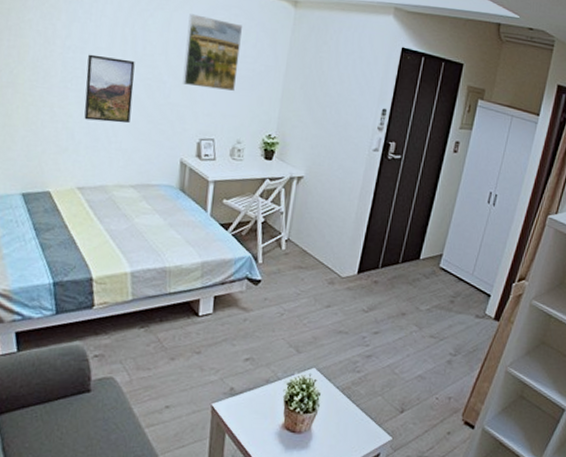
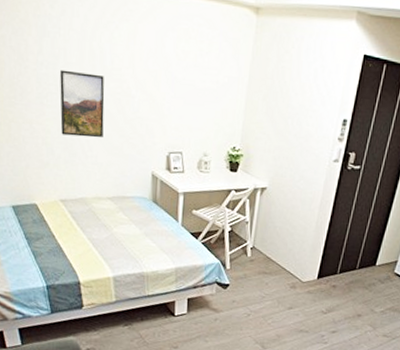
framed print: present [182,14,242,91] -> none [150,25,205,104]

